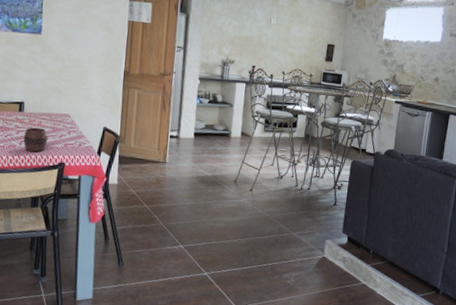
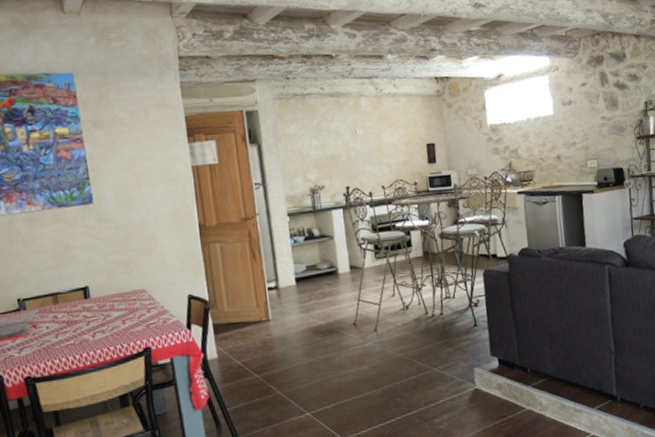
cup: present [23,127,48,153] -> none [95,312,126,344]

